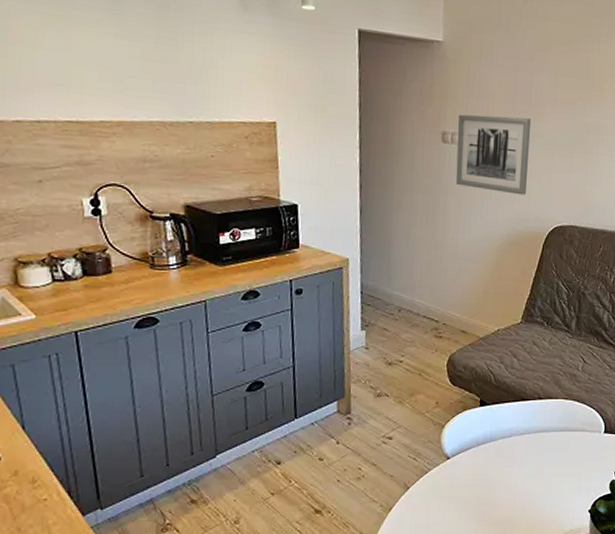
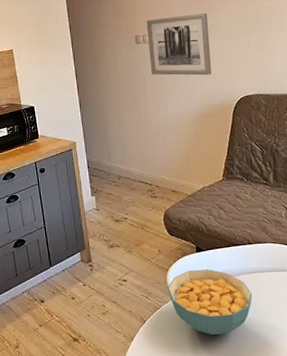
cereal bowl: none [441,427,534,503] -> present [168,269,252,335]

